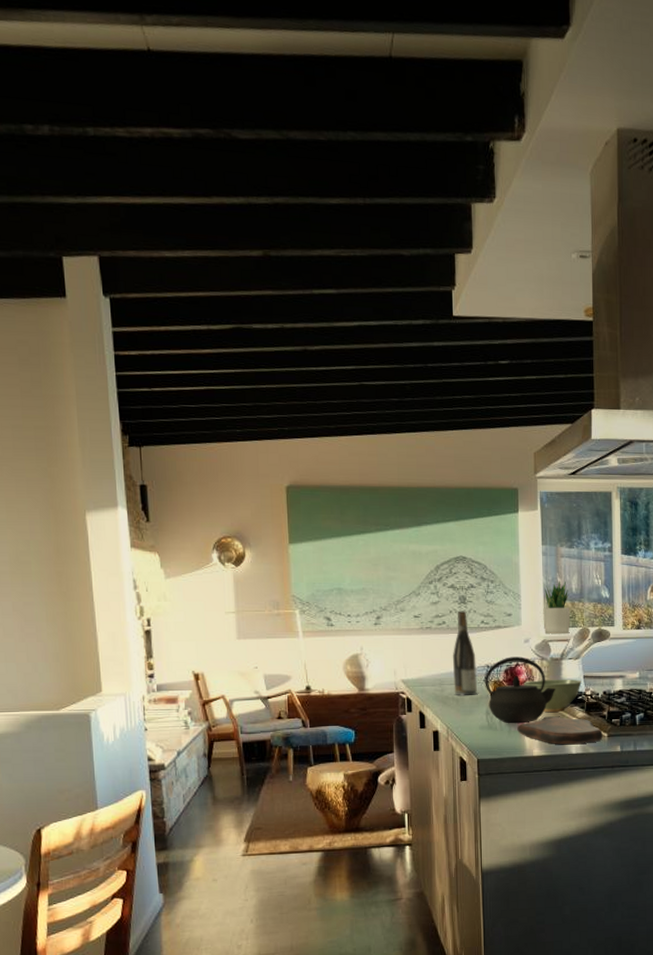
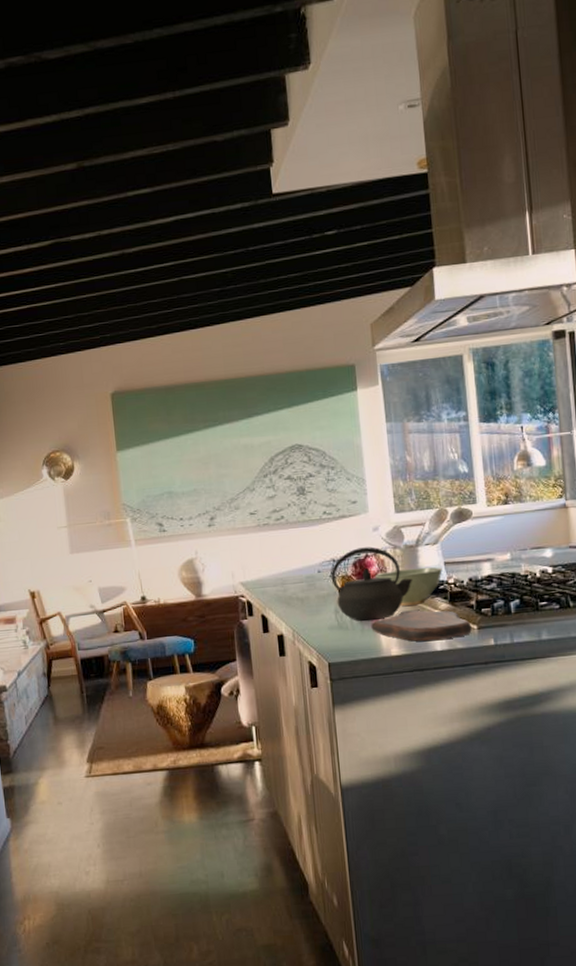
wine bottle: present [453,610,478,695] -> none [294,502,323,595]
planter: present [543,581,570,635] -> none [391,459,425,520]

